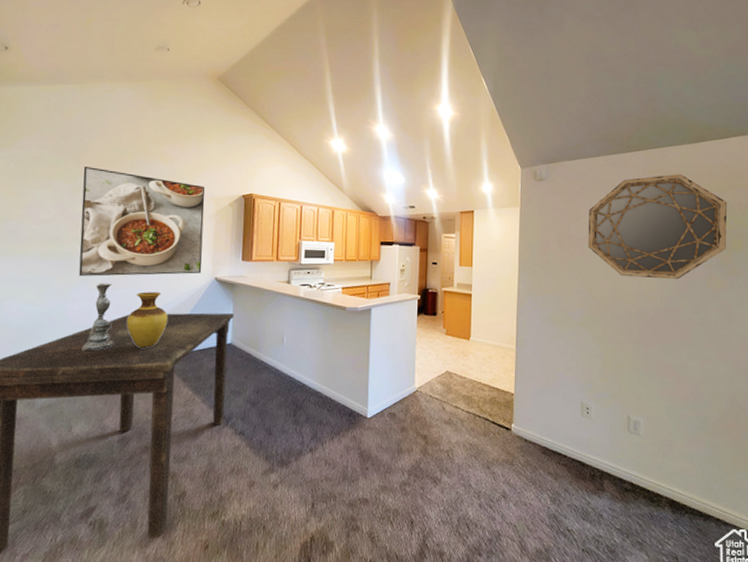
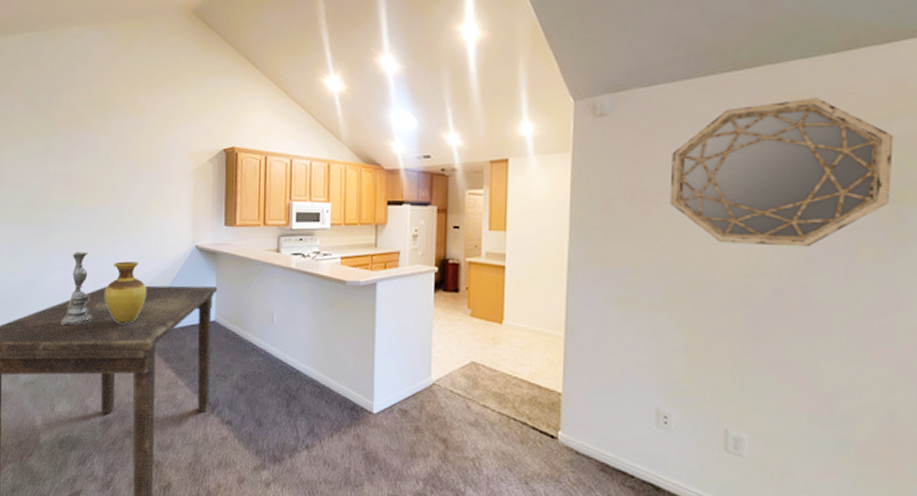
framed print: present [79,167,205,276] -> none [54,123,182,244]

